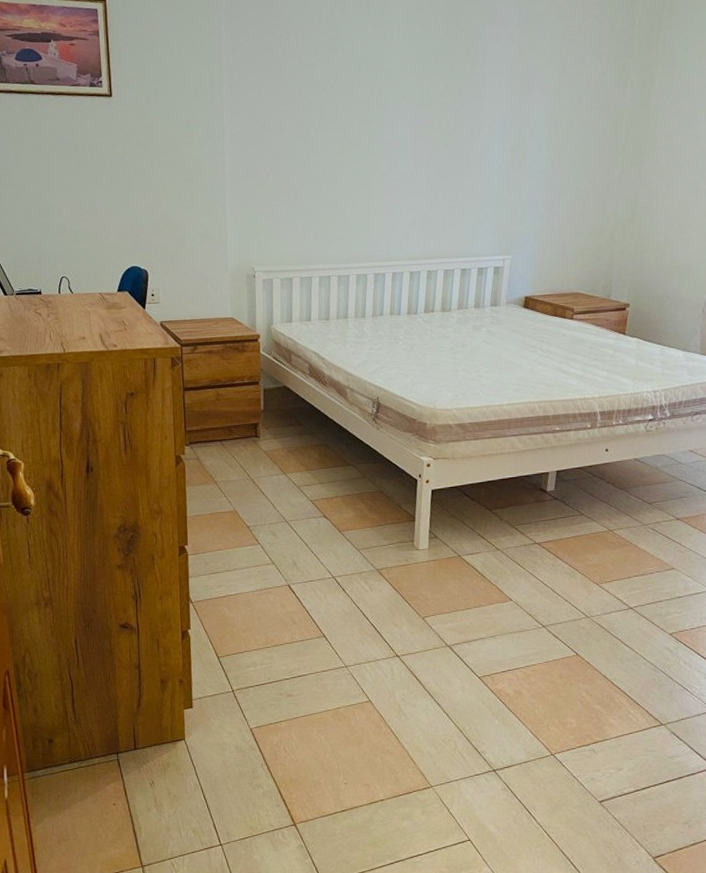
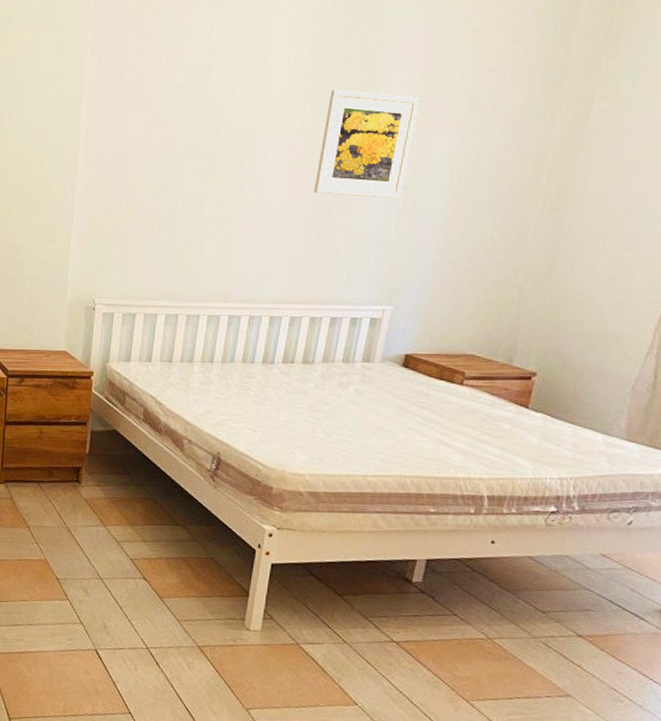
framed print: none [436,62,518,160] -> present [313,89,419,199]

